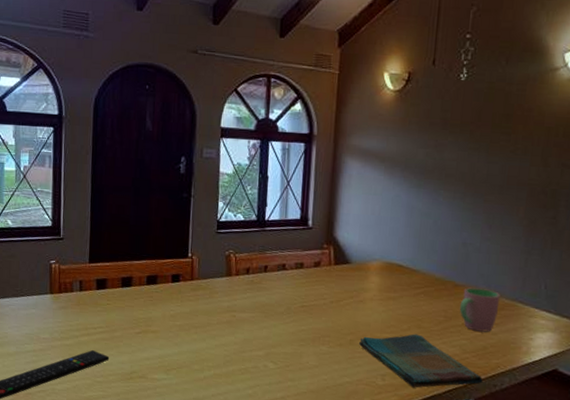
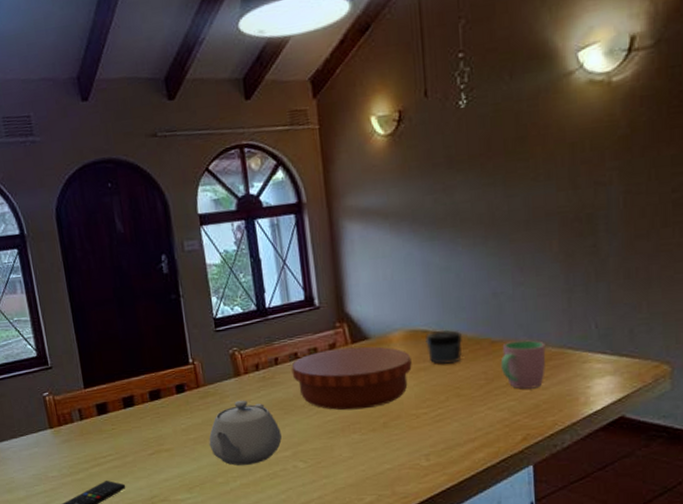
teapot: none [192,298,259,358] -> present [209,400,282,466]
bowl: none [277,267,384,325] -> present [291,346,412,411]
dish towel: present [359,334,483,388] -> none [394,403,540,463]
jar: none [398,266,432,298] -> present [425,329,463,364]

